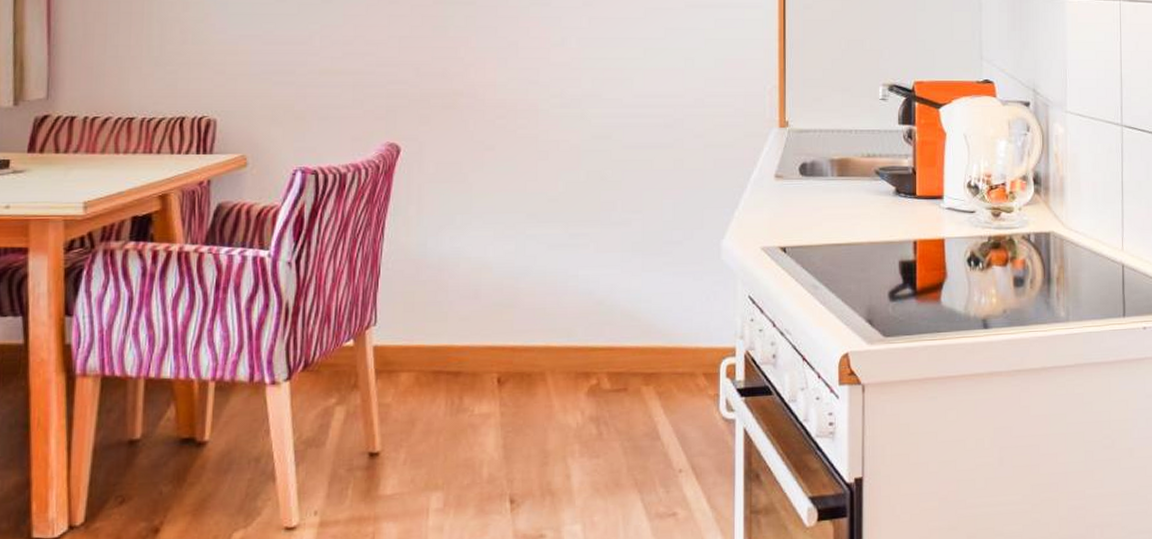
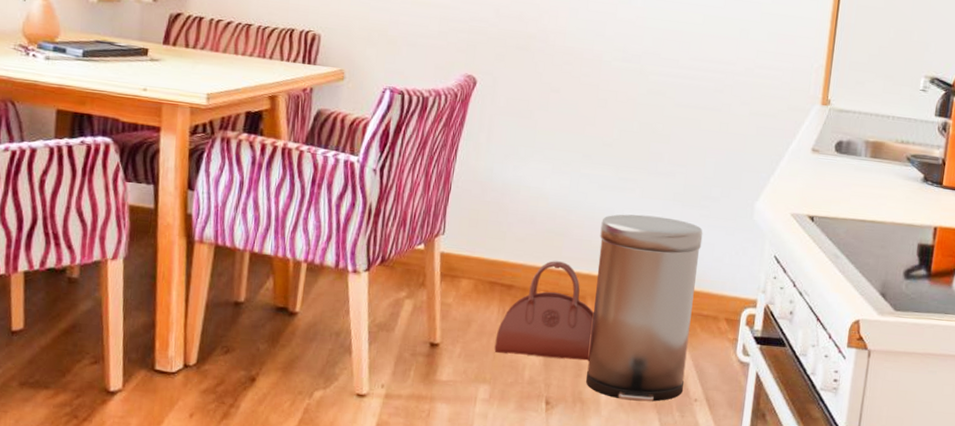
handbag: none [445,335,557,452] -> present [494,260,595,361]
pedal bin: none [554,270,669,484] -> present [586,214,703,402]

